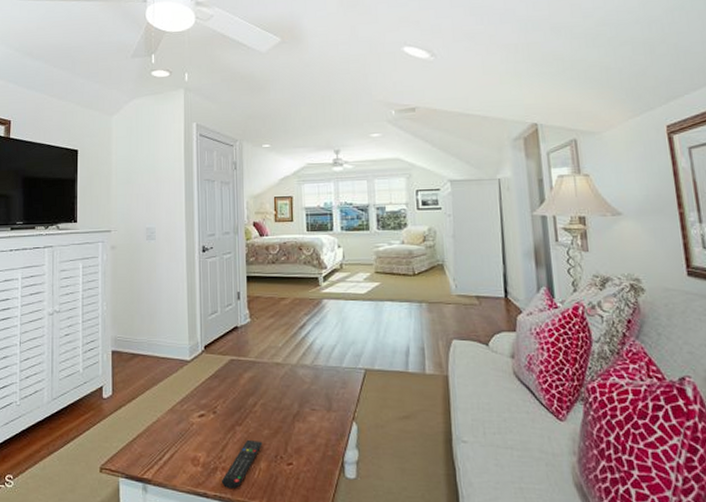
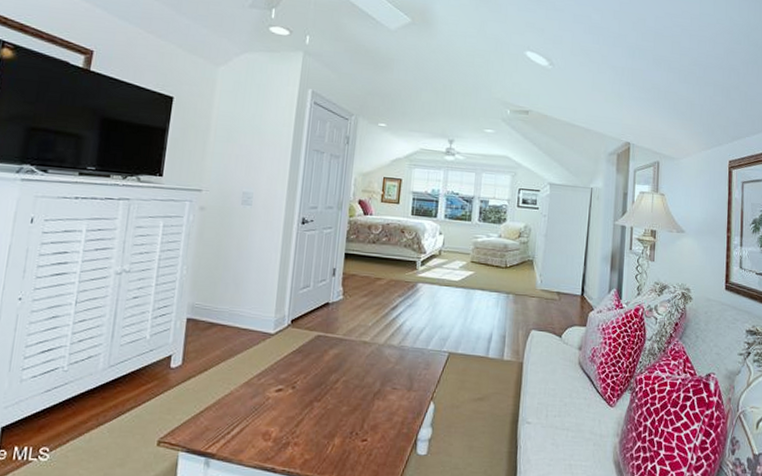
remote control: present [222,439,262,490] -> none [292,415,339,465]

